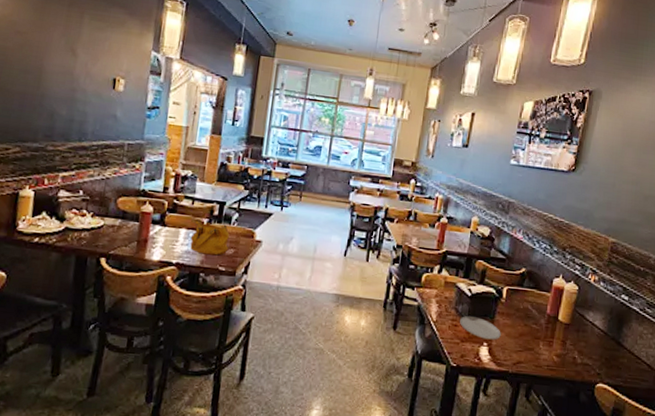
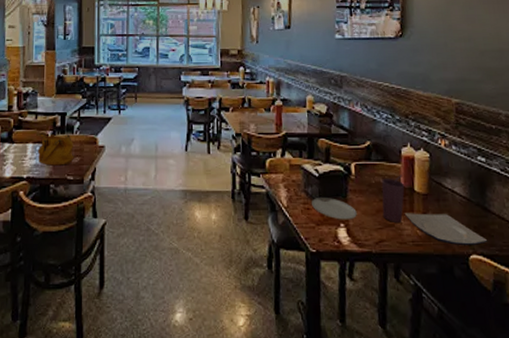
cup: none [524,303,550,347] -> present [381,175,405,222]
plate: none [544,339,616,375] -> present [404,213,488,245]

